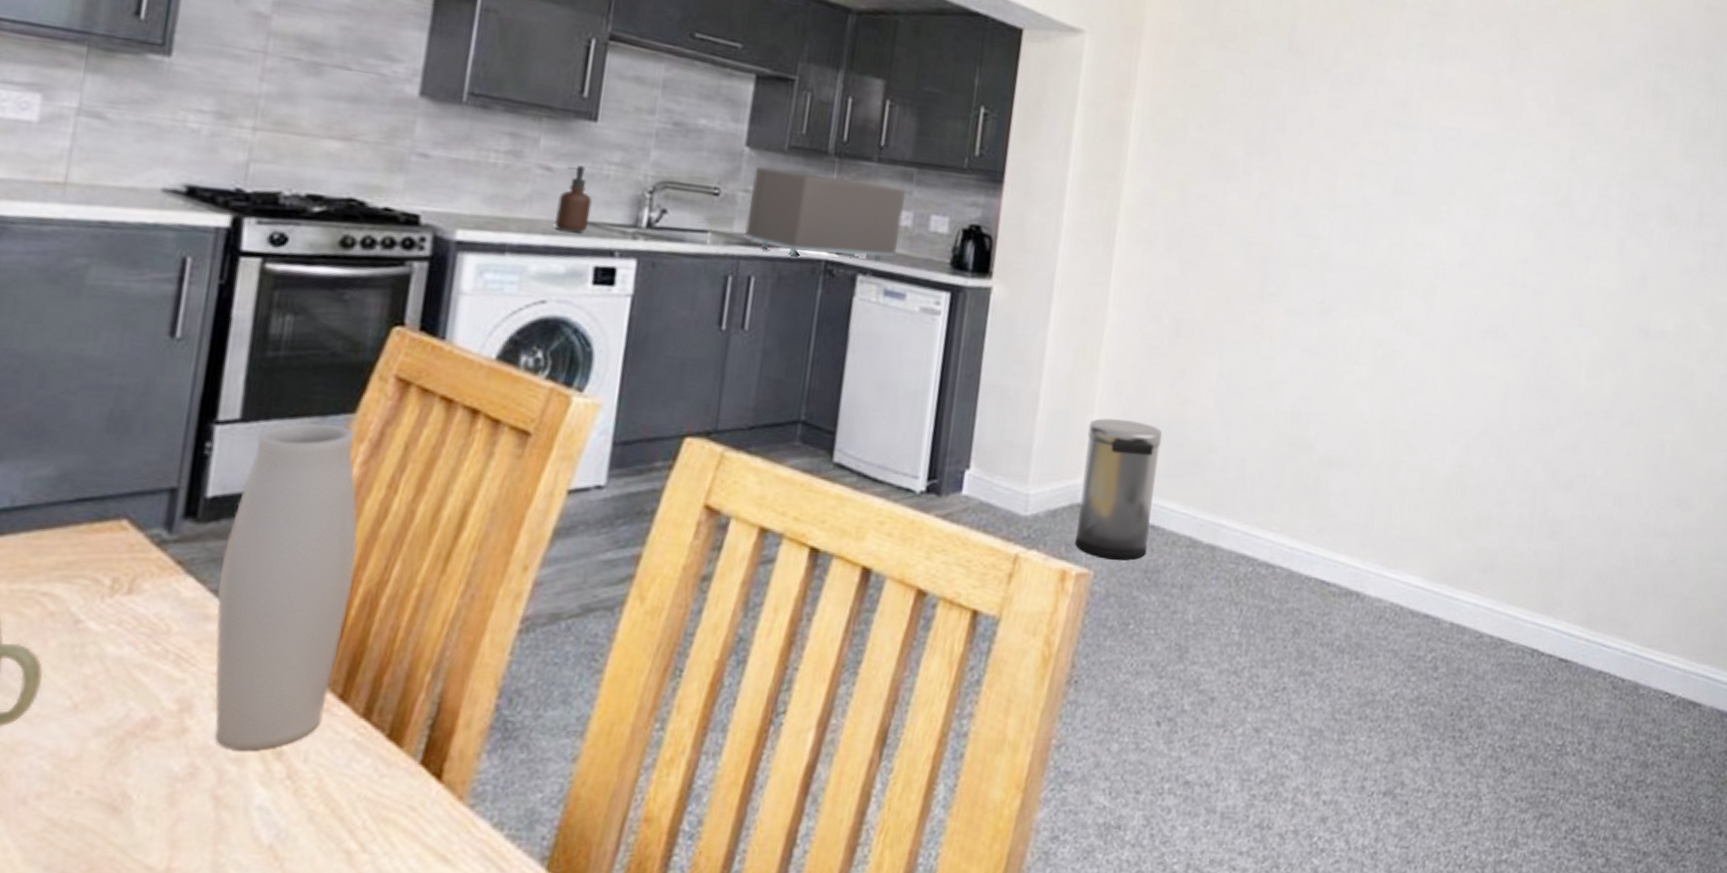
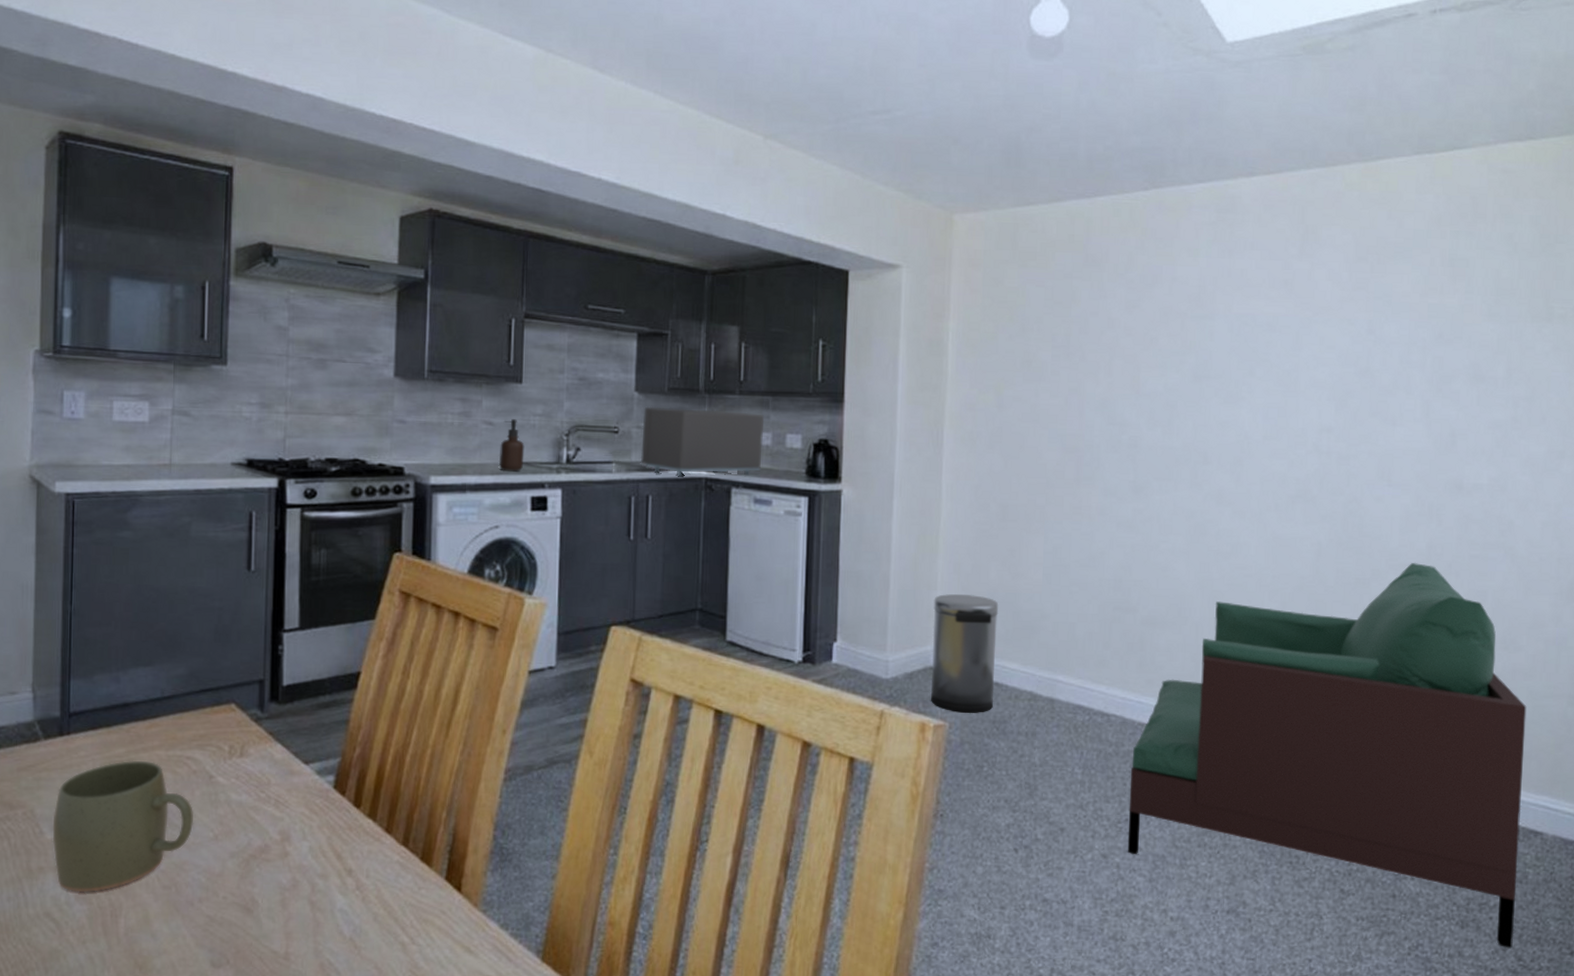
vase: present [214,423,358,751] -> none [297,628,387,869]
armchair: none [1282,410,1695,830] -> present [1127,562,1527,949]

